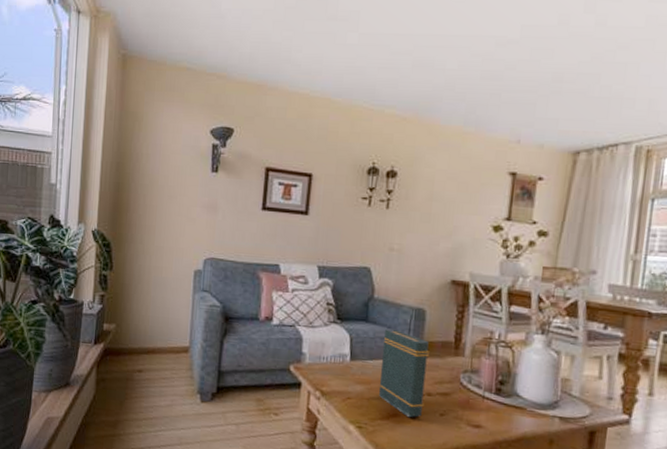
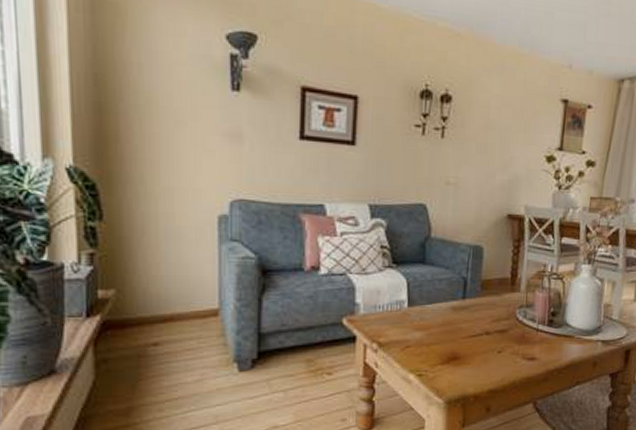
book: present [379,329,429,418] -> none [439,269,487,359]

